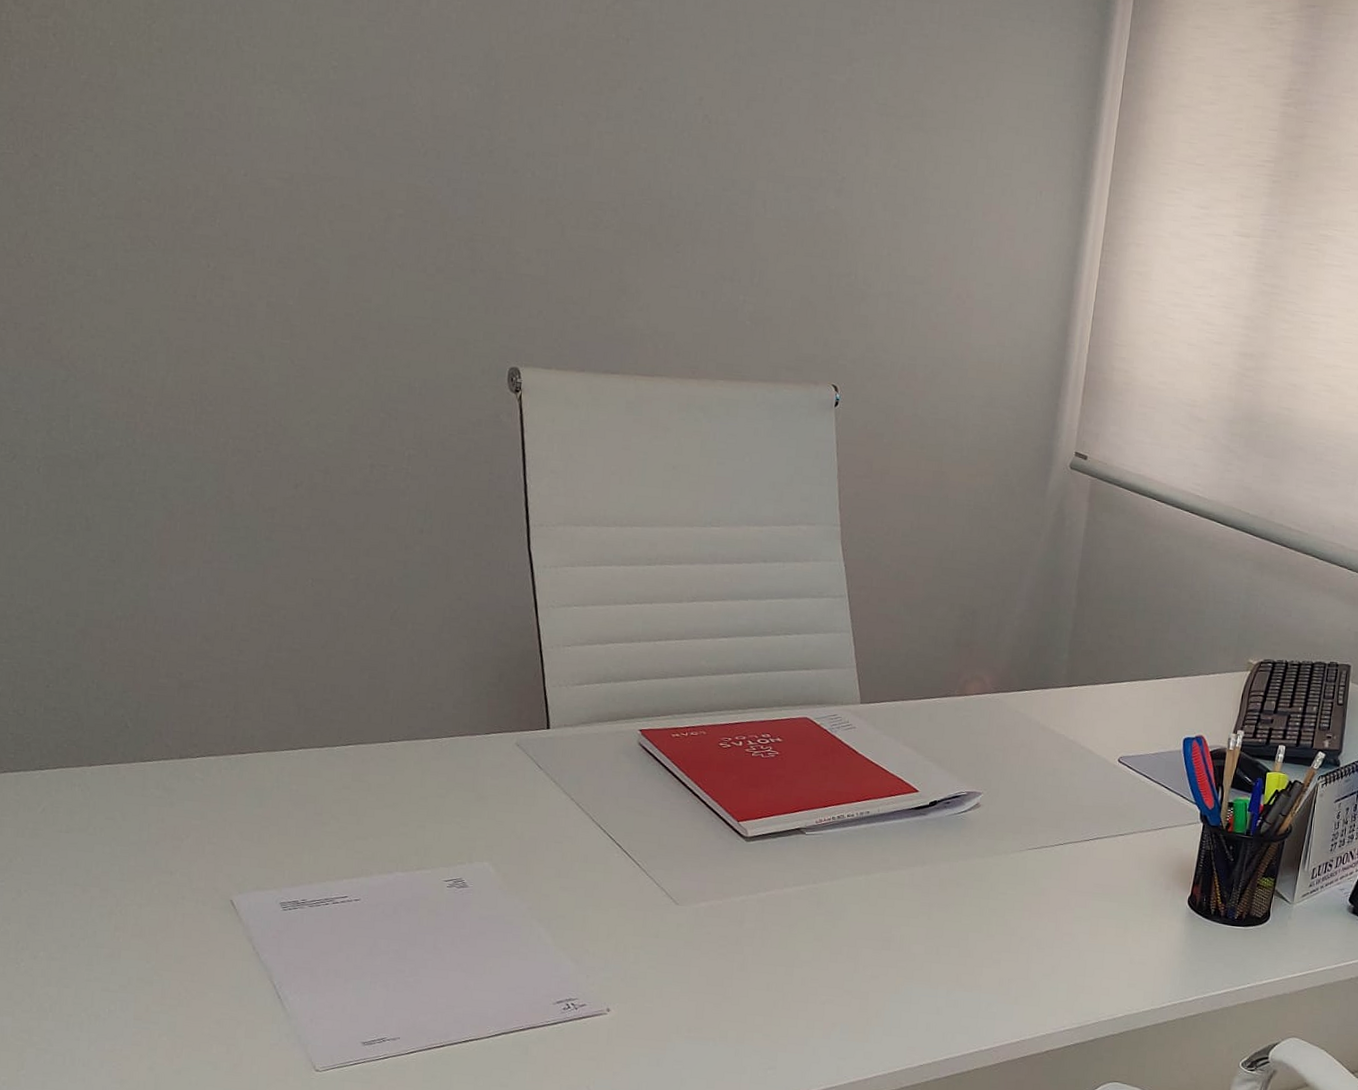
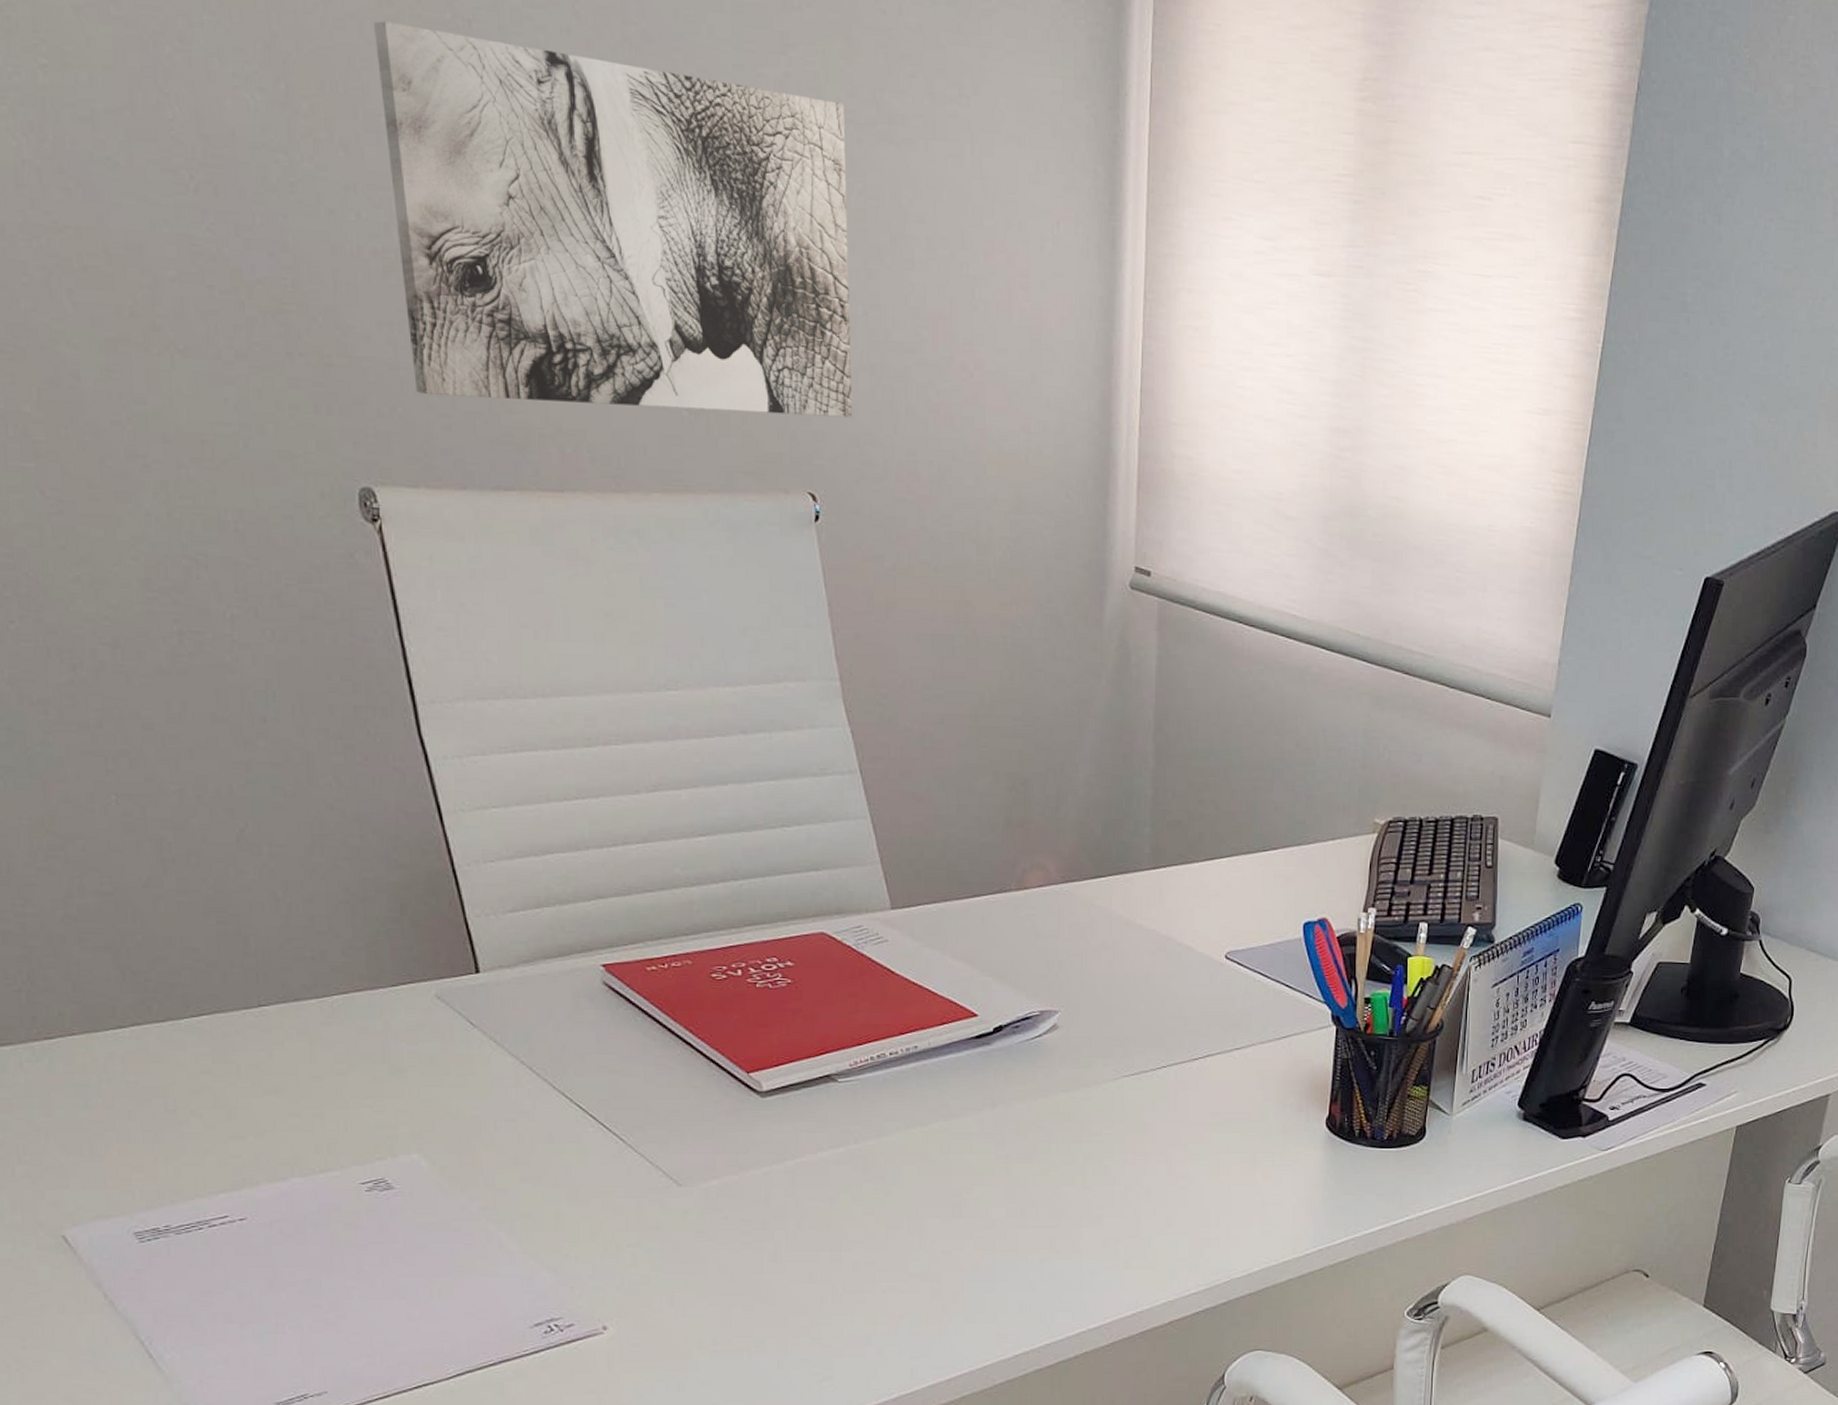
wall art: none [557,39,890,331] -> present [374,21,853,418]

